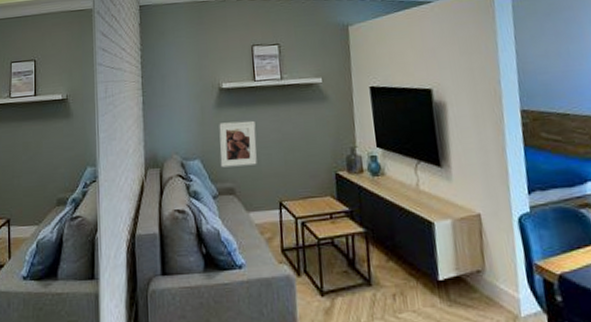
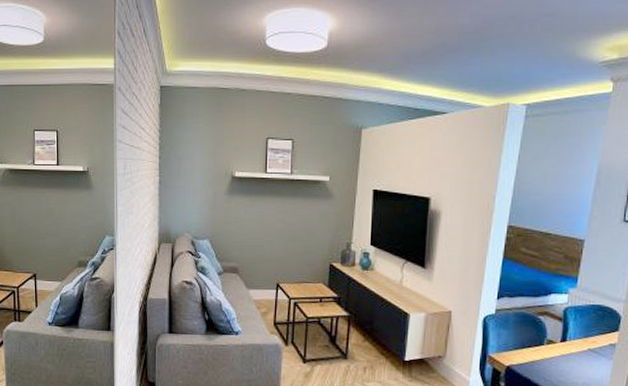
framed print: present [219,120,257,168] -> none [227,209,262,250]

